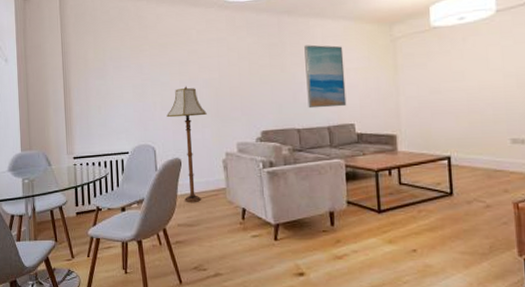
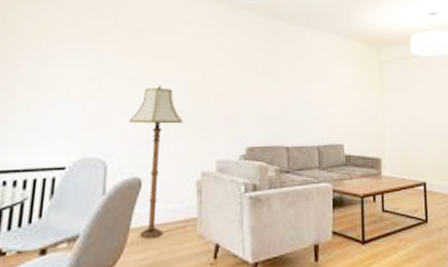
wall art: present [304,44,347,109] -> none [299,56,337,125]

